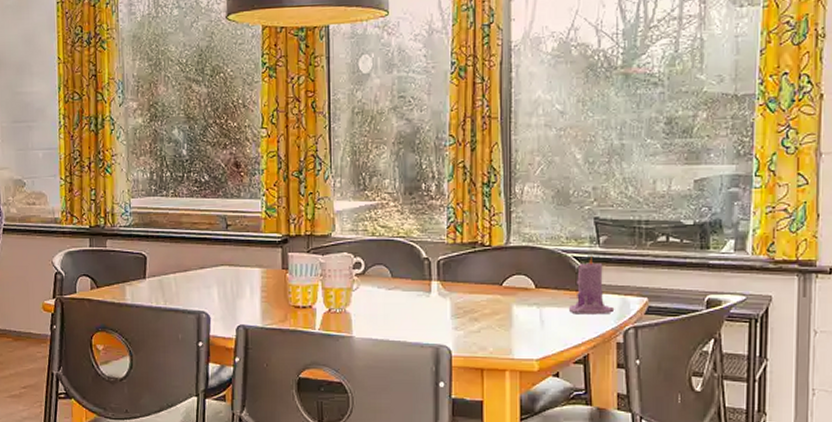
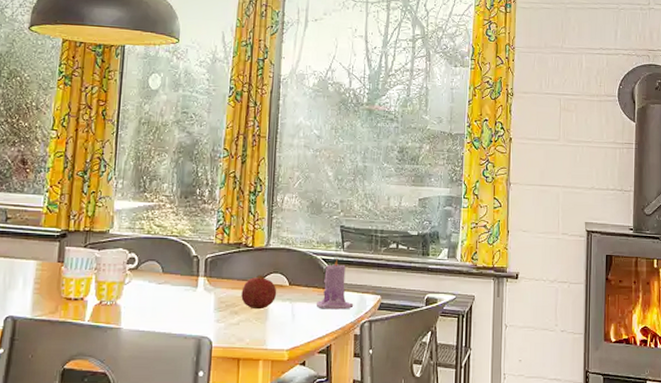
fruit: none [480,277,522,316] -> present [241,275,277,310]

